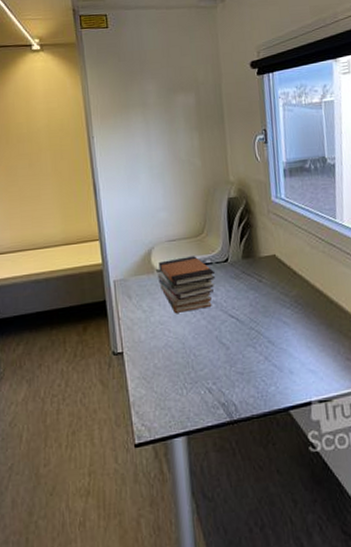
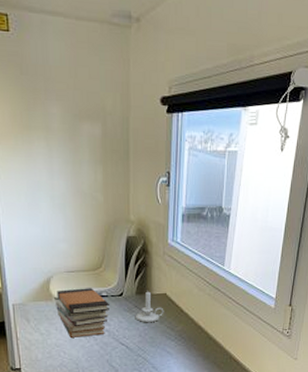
candle holder: none [244,254,275,289] -> present [136,291,164,322]

